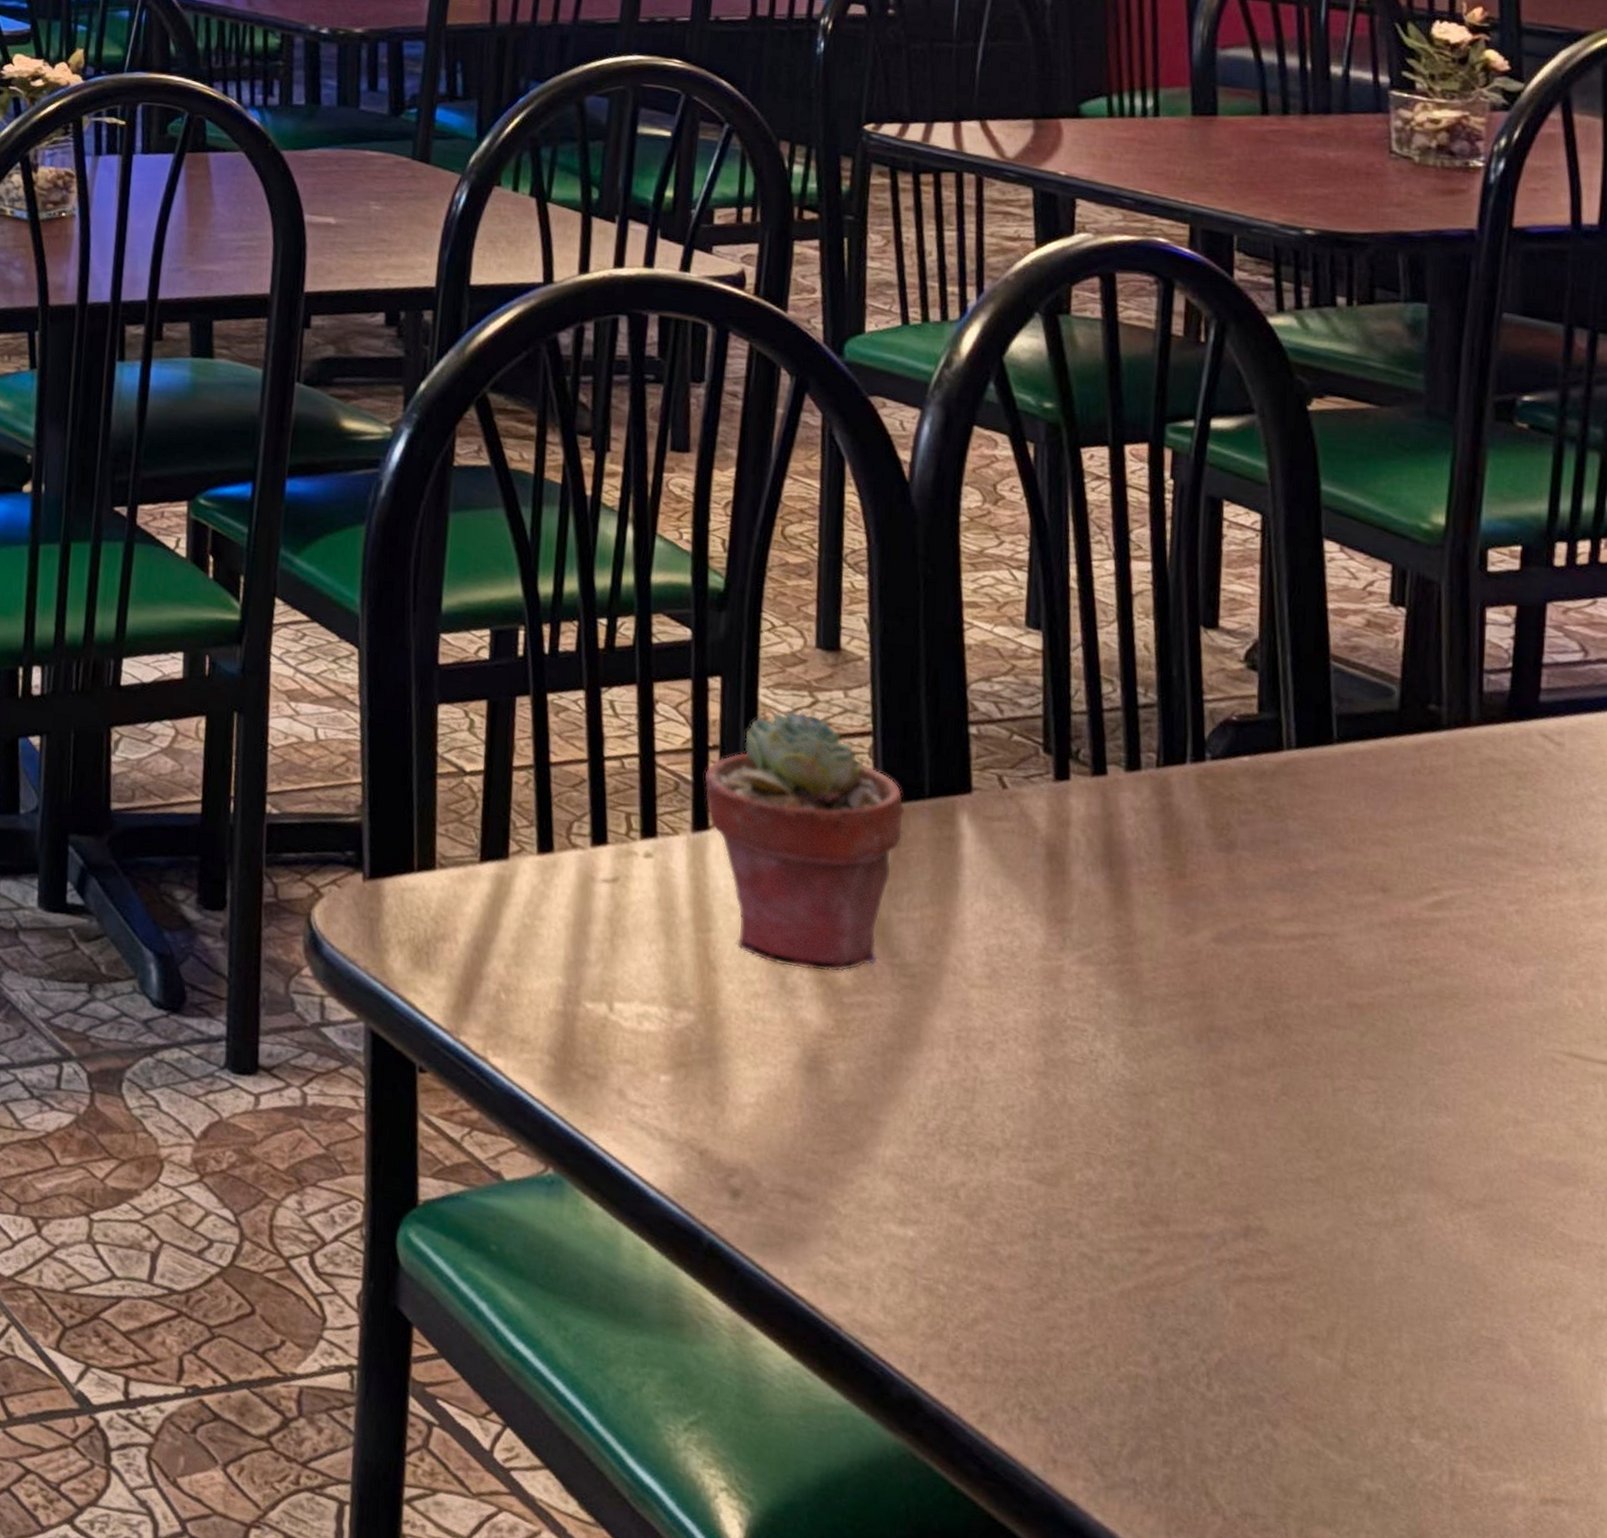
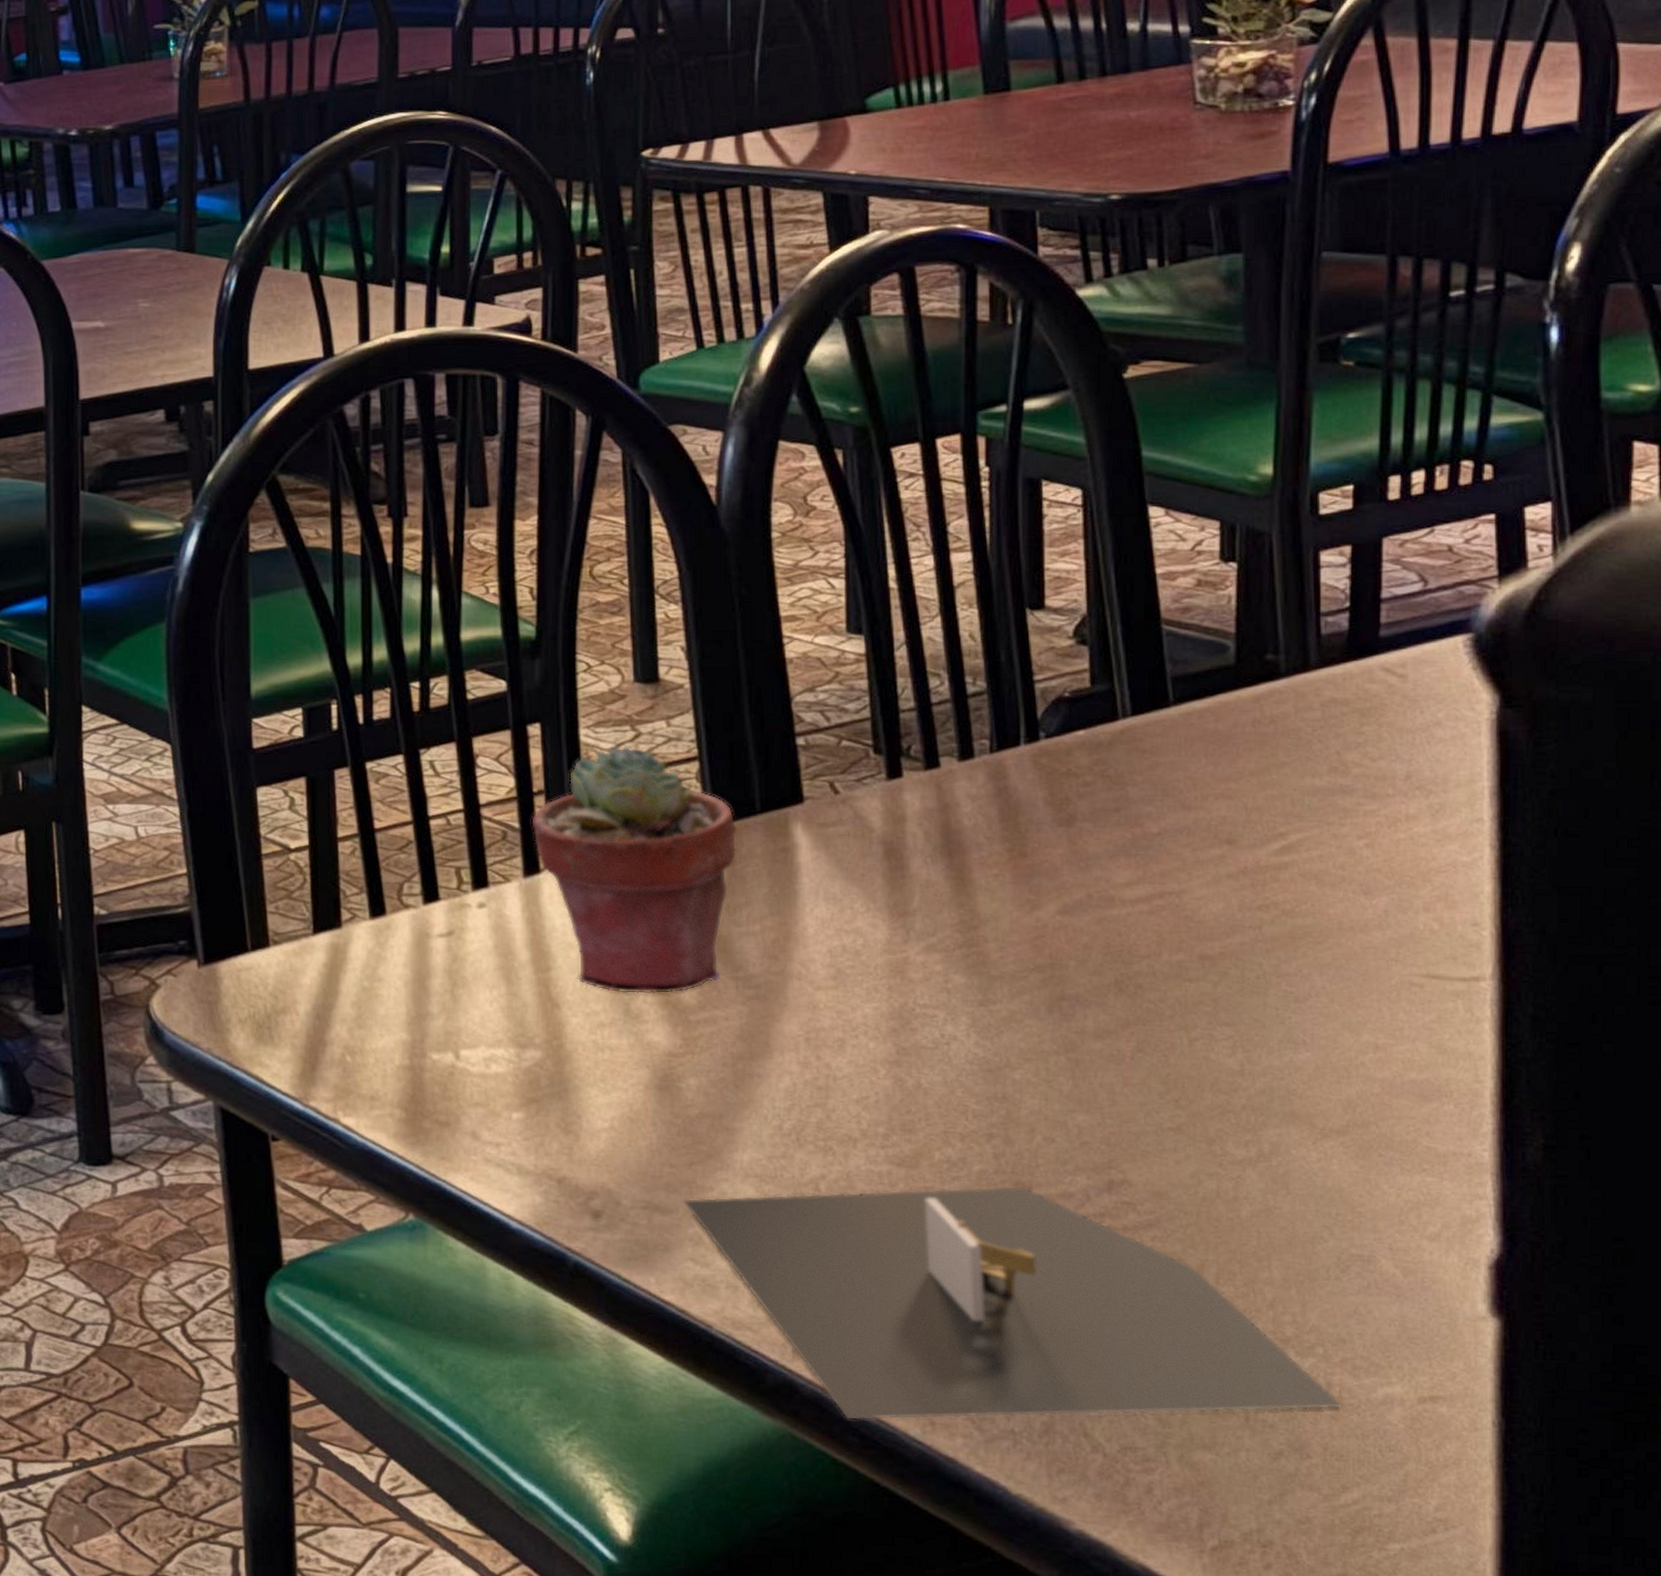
napkin holder: none [823,1189,1466,1500] -> present [683,1186,1344,1420]

